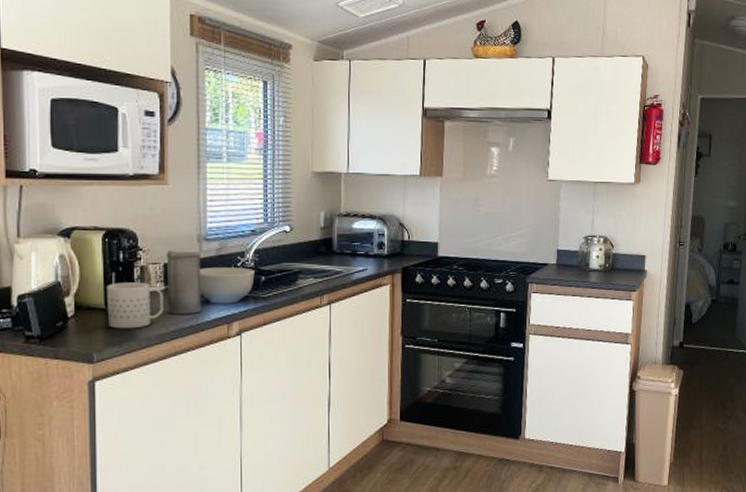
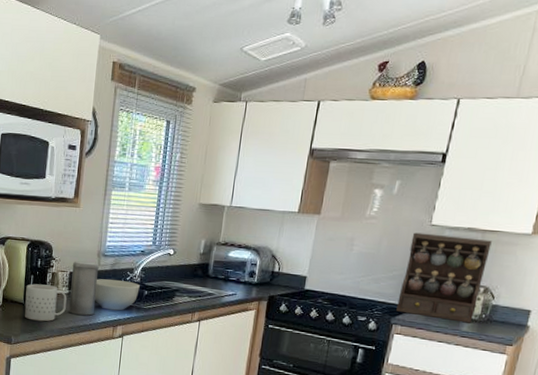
spice rack: none [529,189,603,274] -> present [396,232,492,323]

